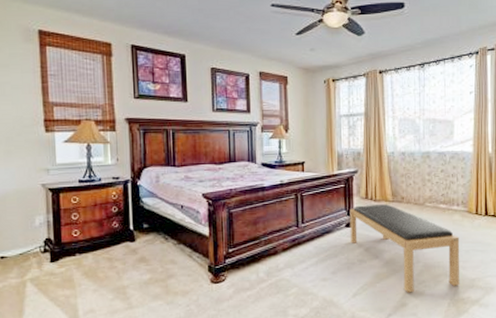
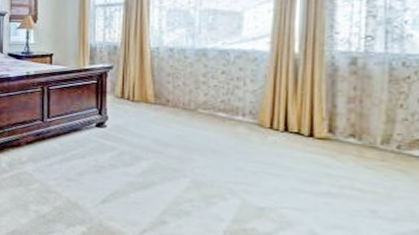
bench: present [350,204,460,293] -> none [101,105,244,213]

